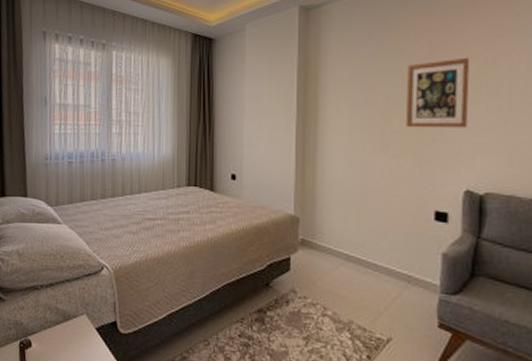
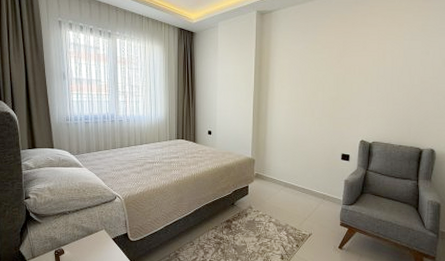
wall art: present [405,57,470,128] -> none [326,52,369,100]

